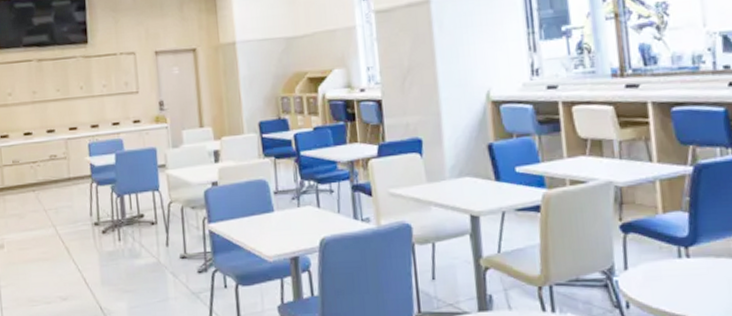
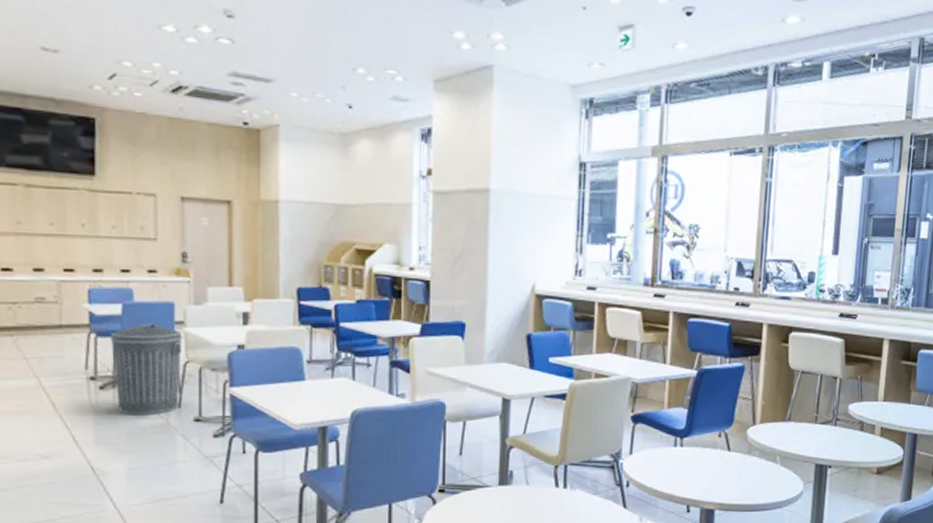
trash can: none [107,169,167,256] -> present [110,323,183,415]

